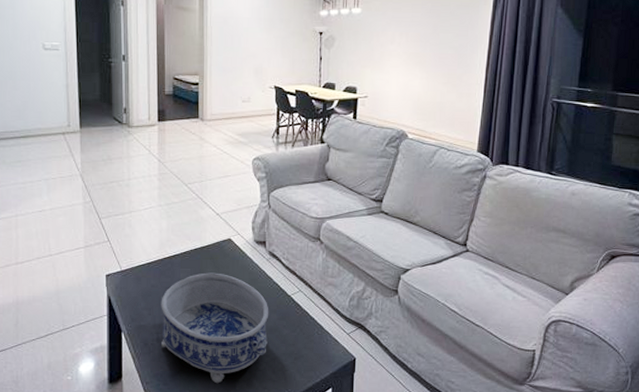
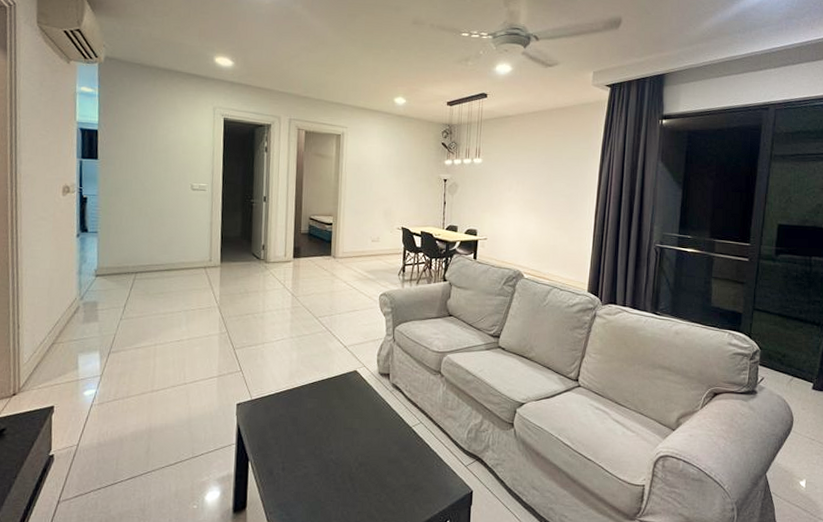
decorative bowl: present [161,272,269,384] -> none [286,403,391,515]

